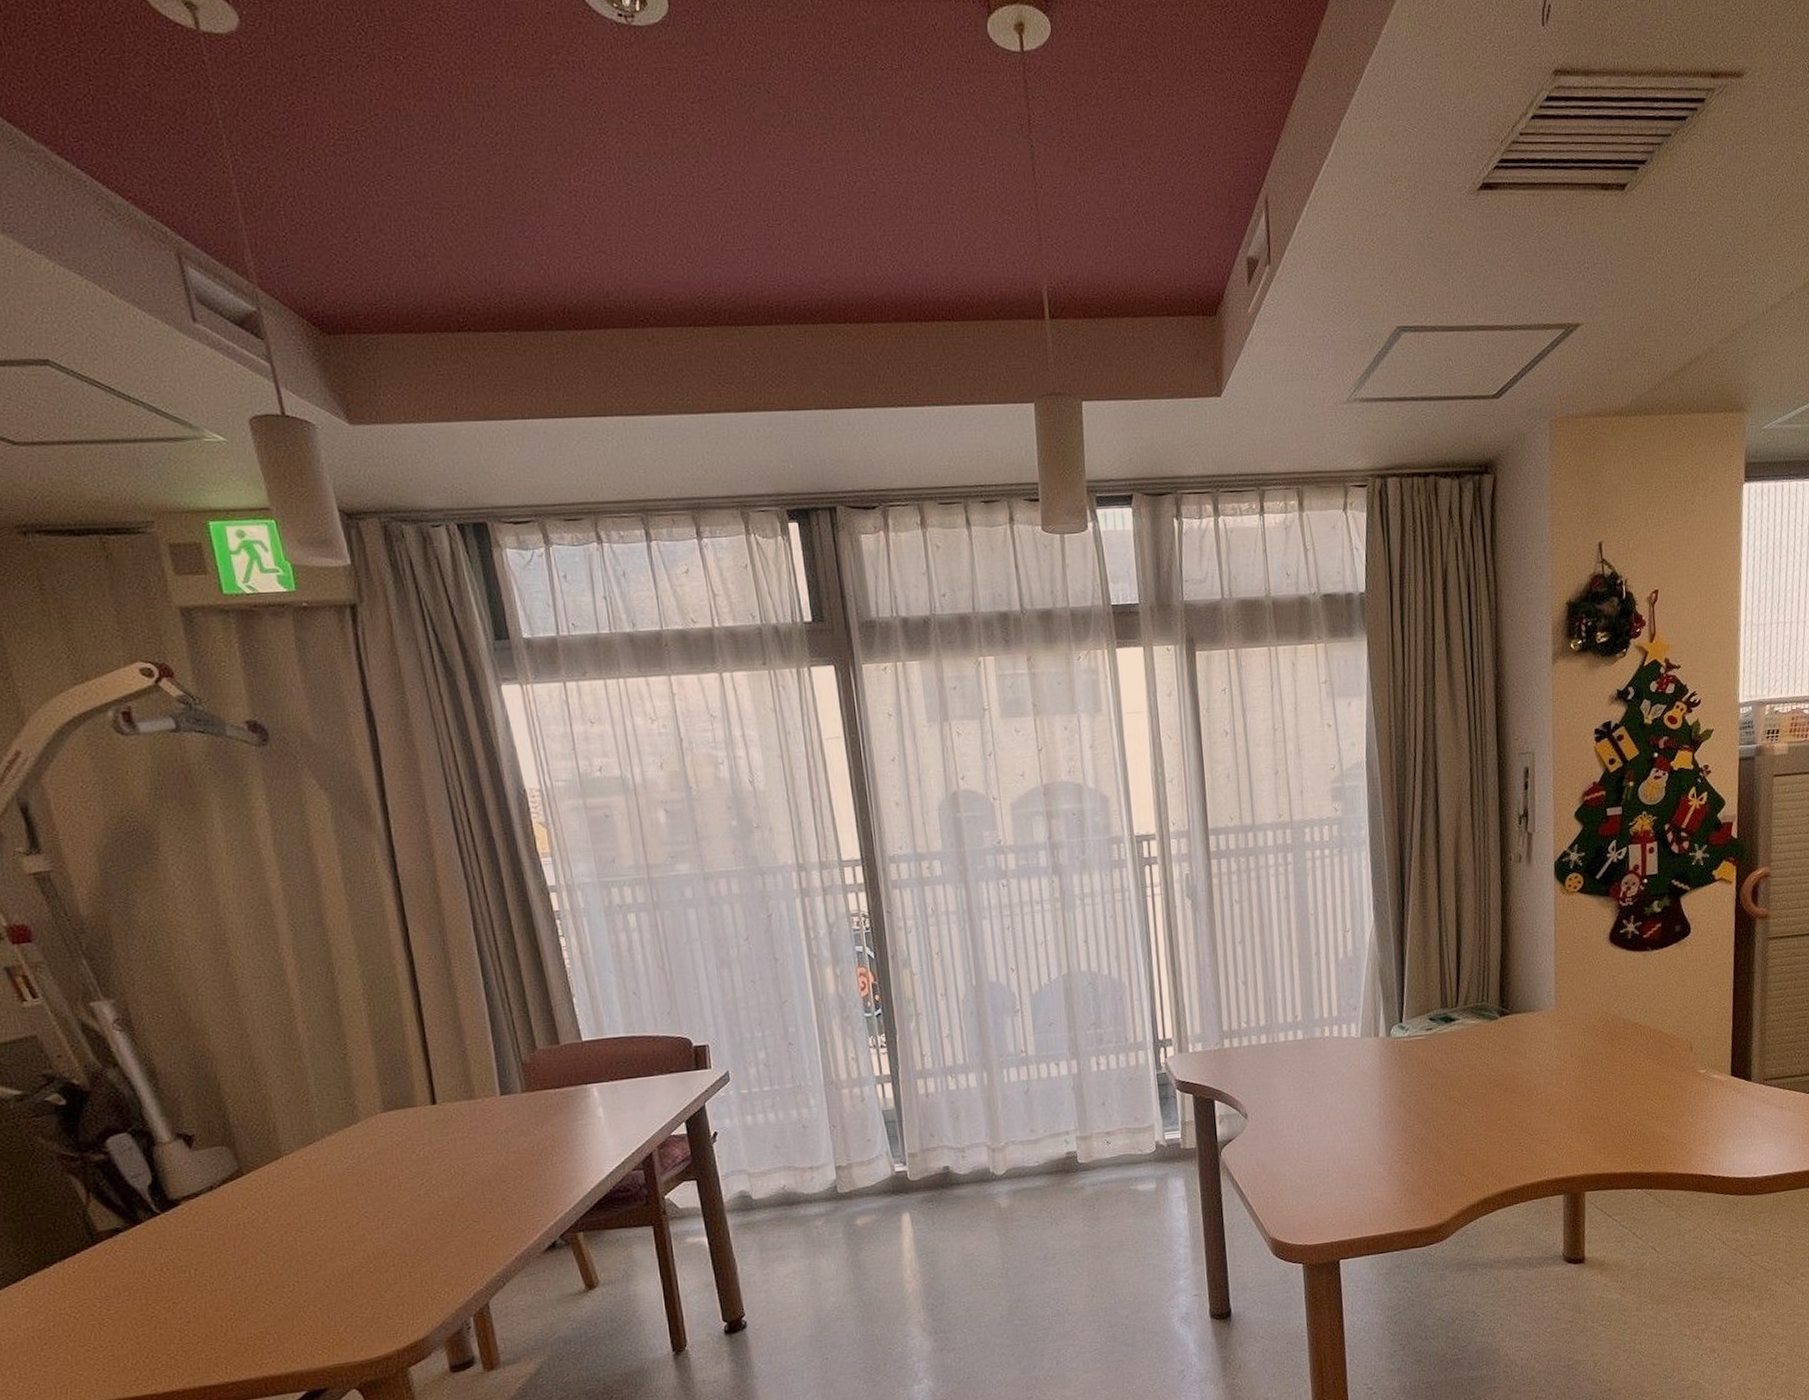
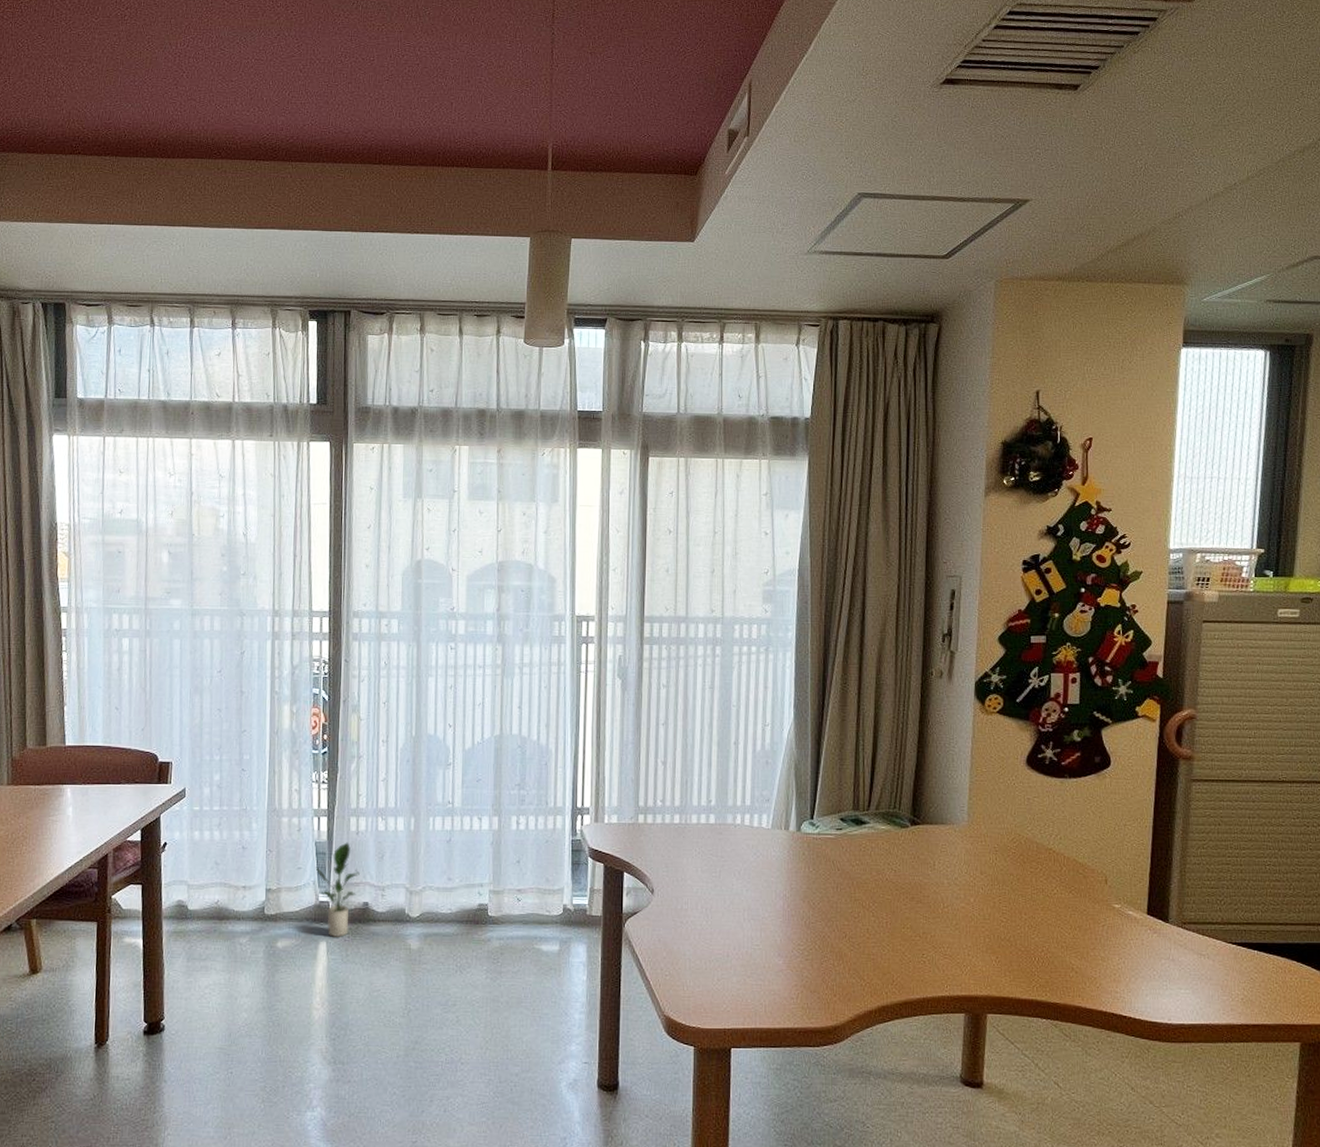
potted plant: none [886,1106,935,1208] -> present [315,842,360,938]

